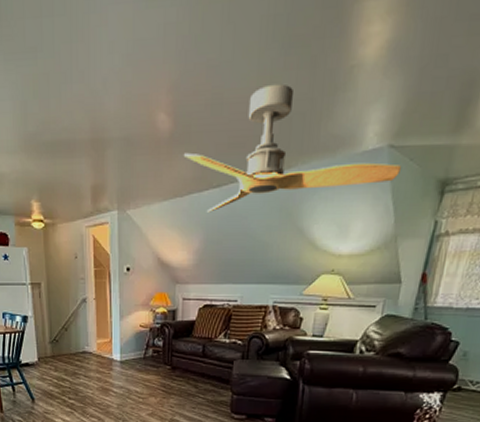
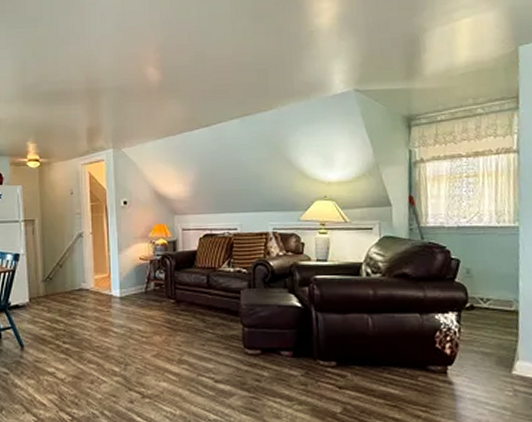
ceiling fan: present [184,83,402,213] -> none [174,44,370,149]

